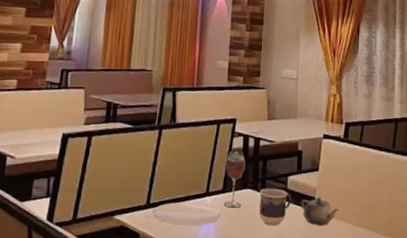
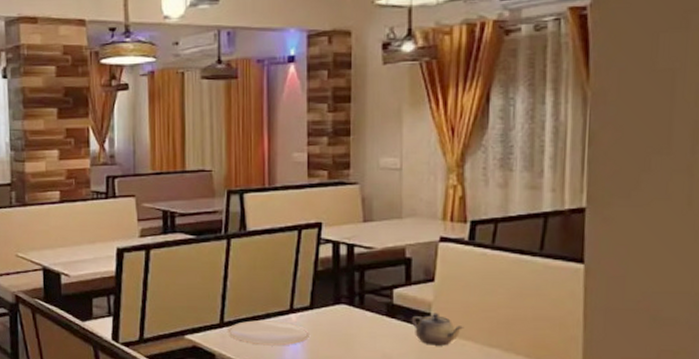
wineglass: present [225,150,246,208] -> none [311,260,337,326]
cup: present [259,188,292,226] -> none [357,303,399,346]

